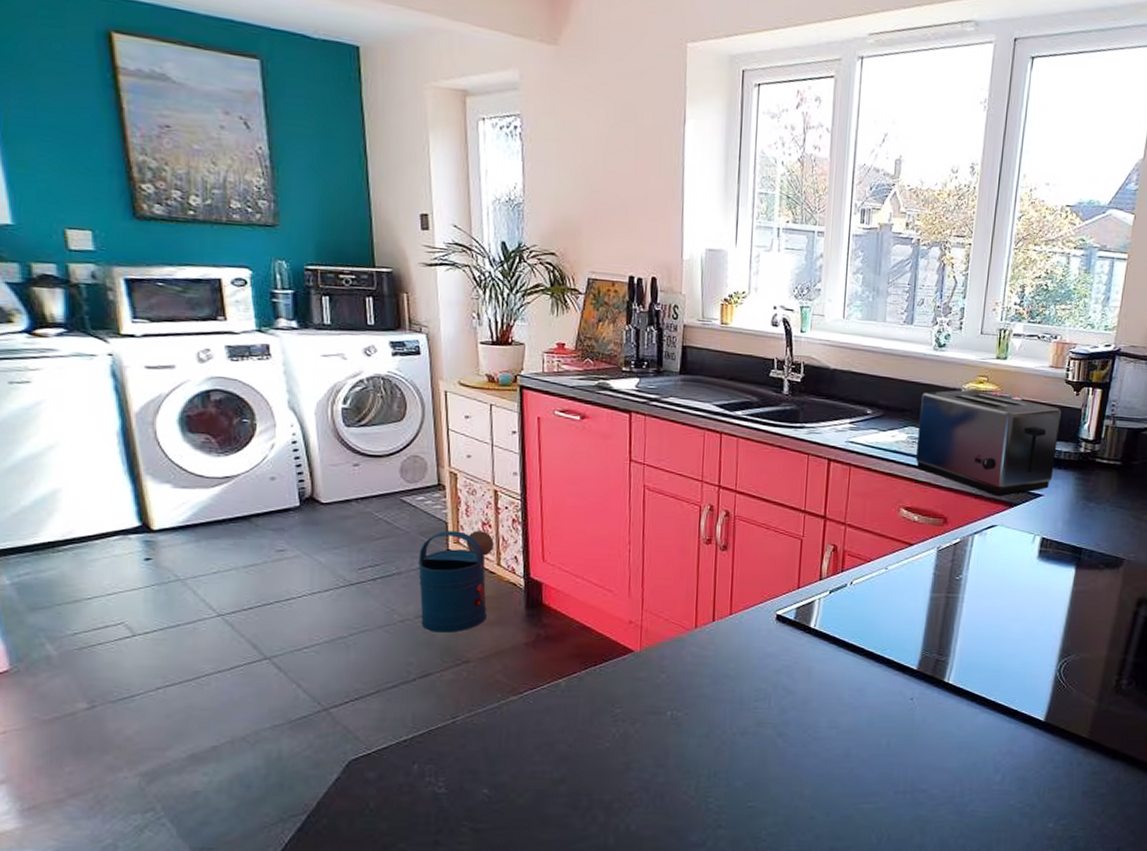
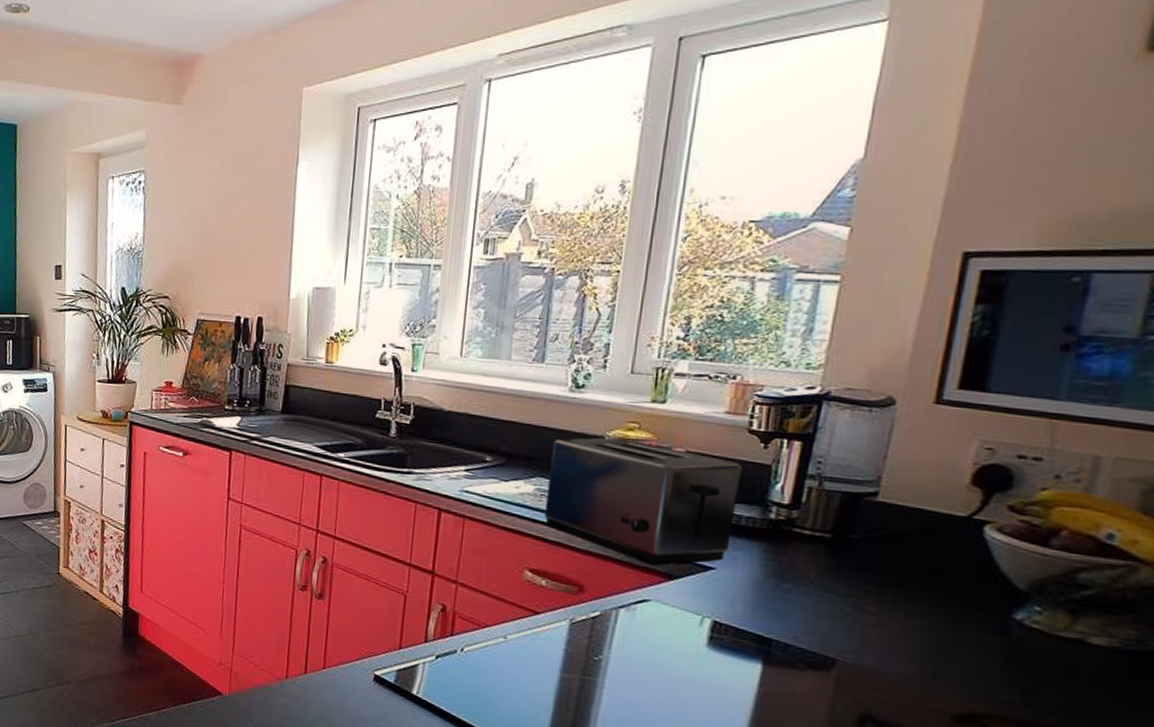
watering can: present [418,530,494,633] -> none [31,555,99,653]

